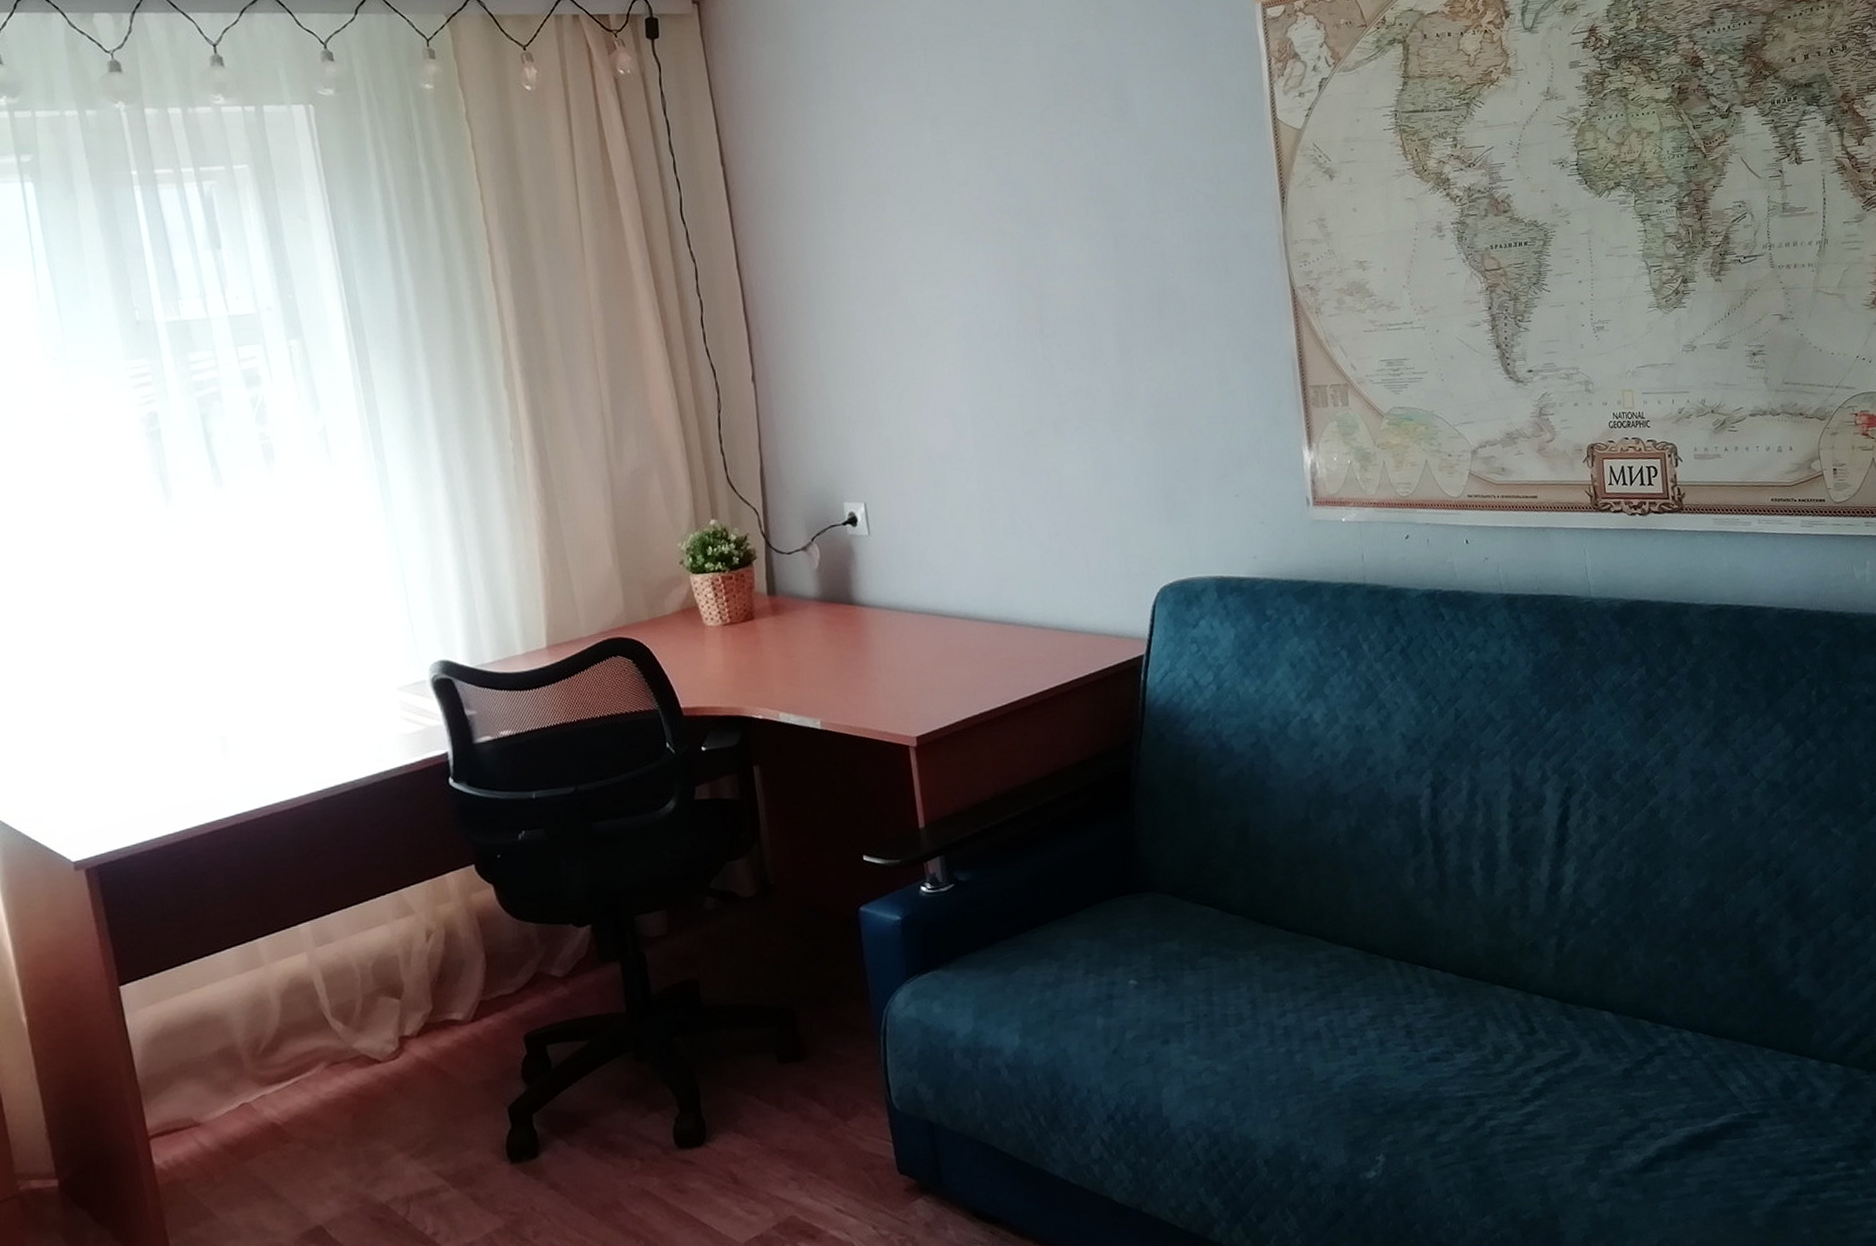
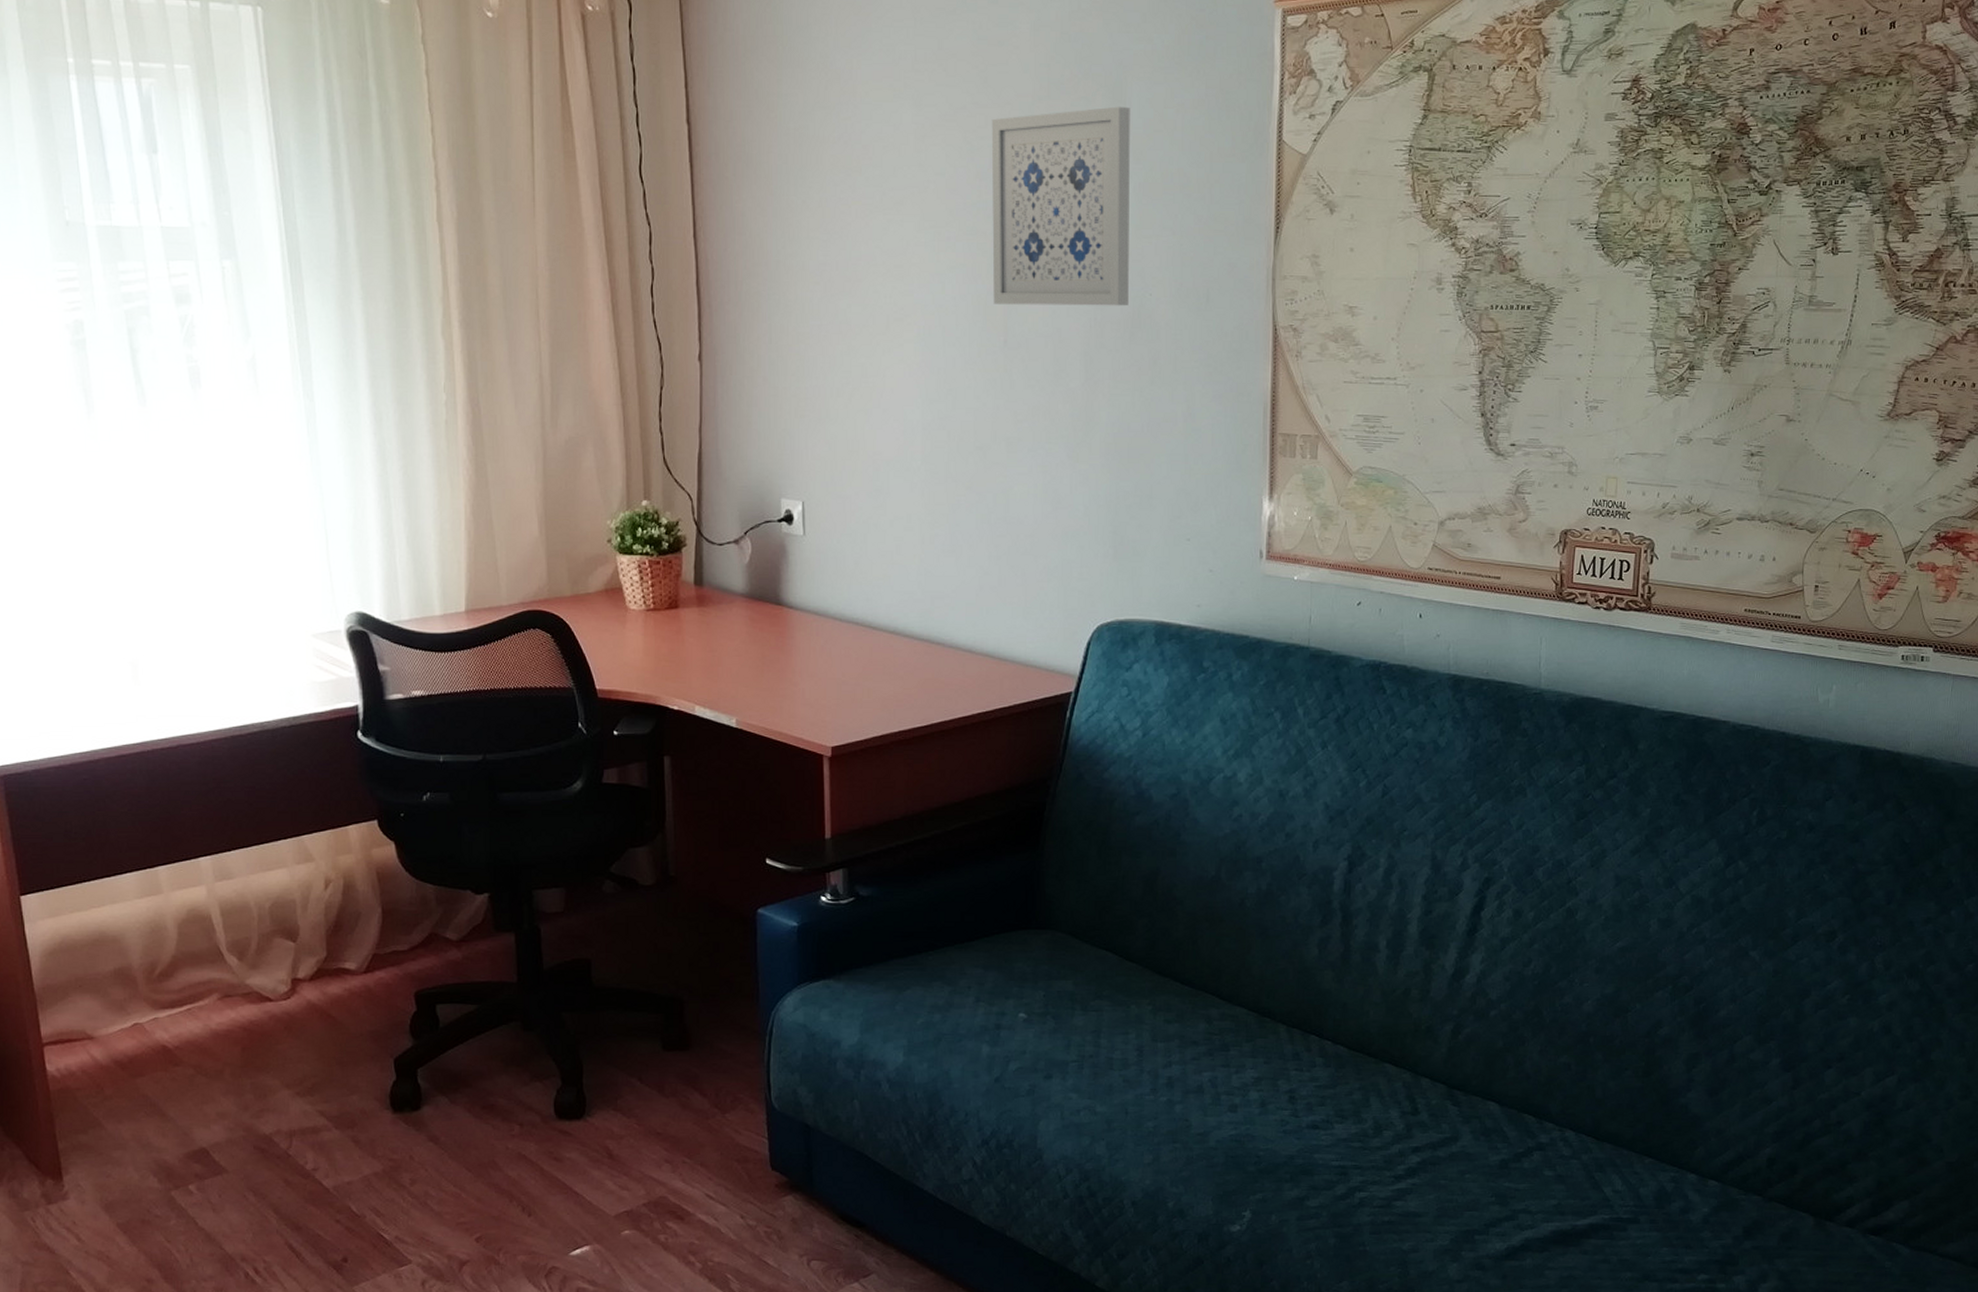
wall art: none [1005,105,1153,298] -> present [991,106,1130,306]

